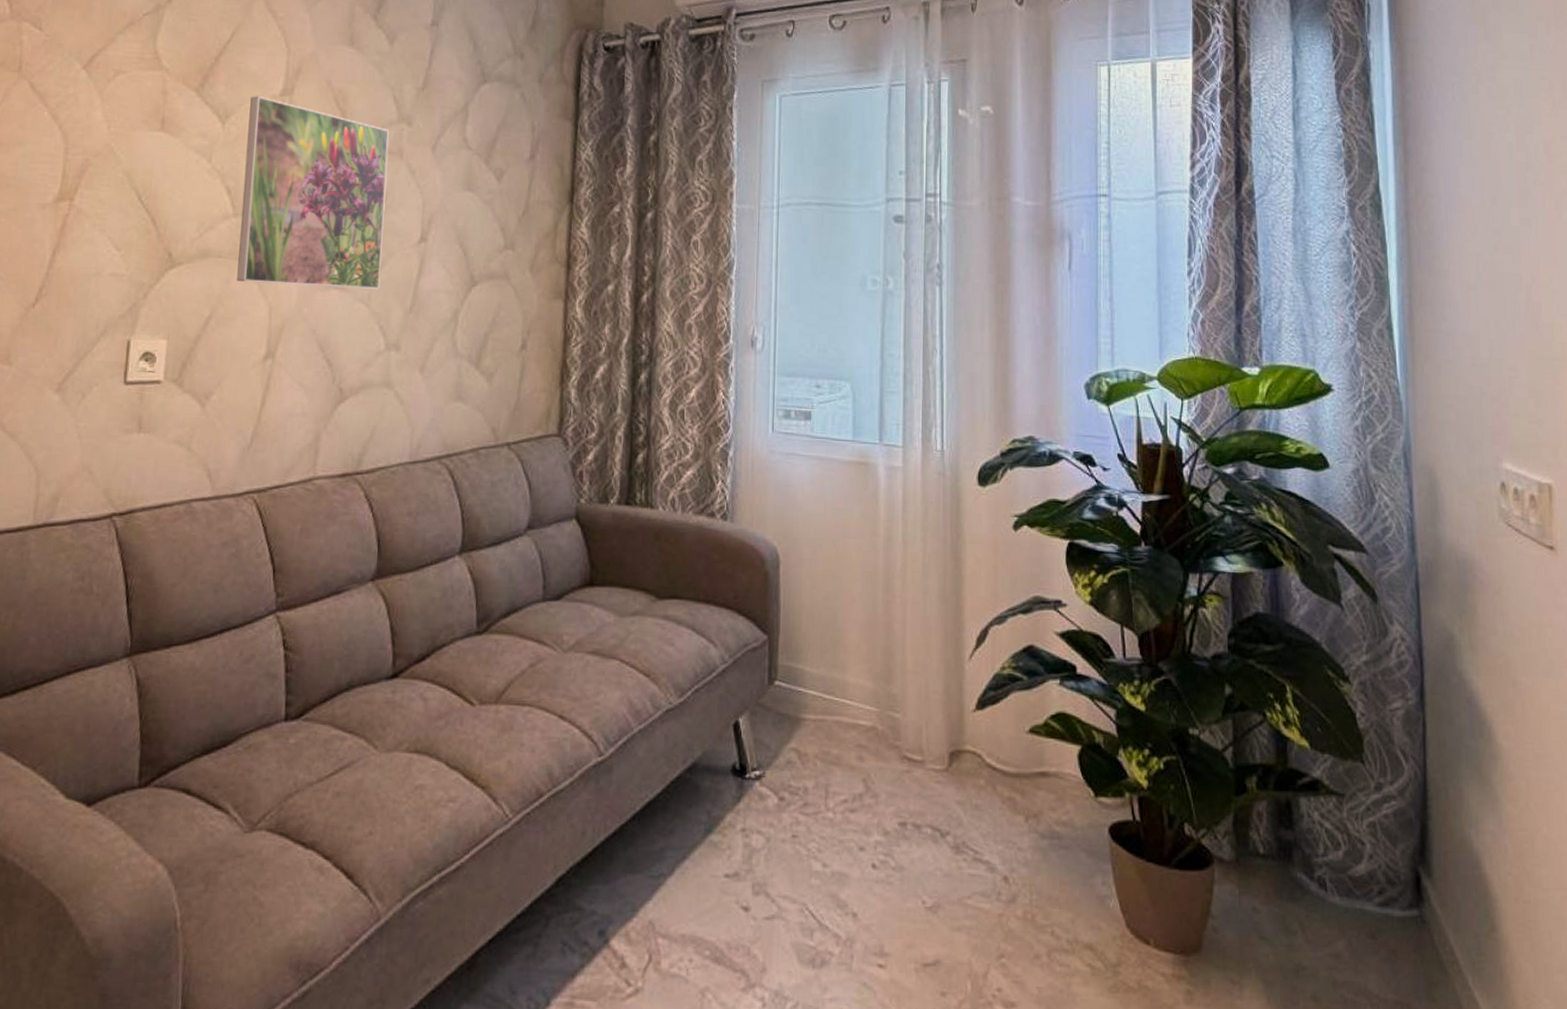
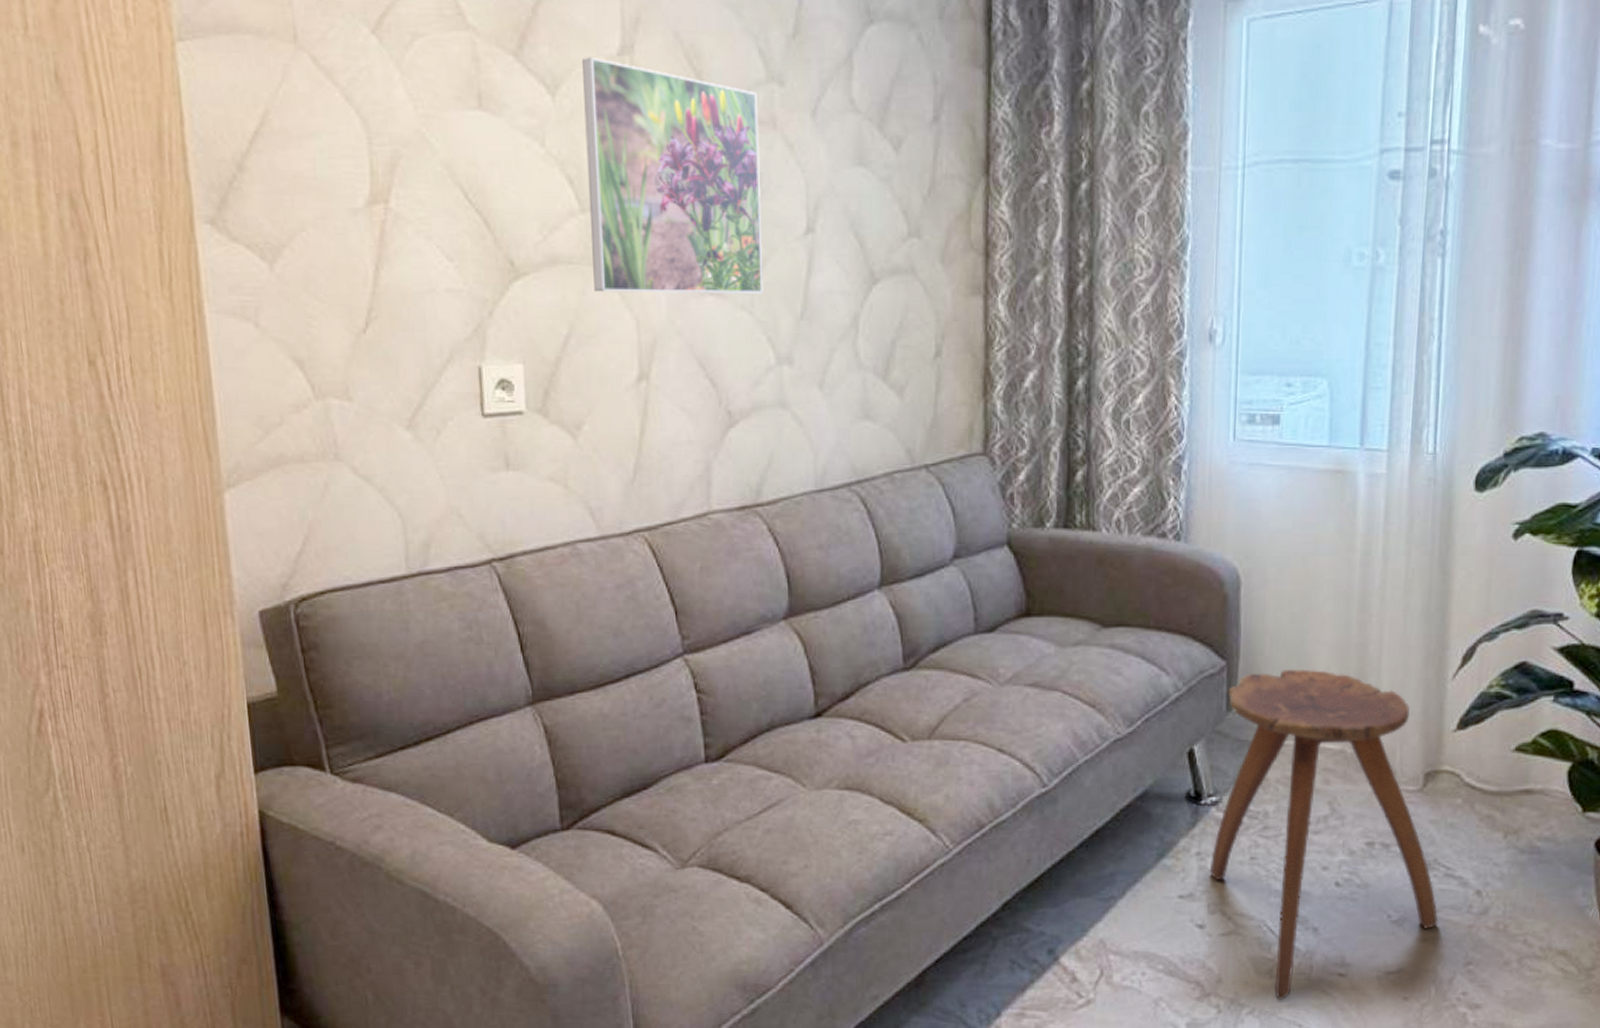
stool: none [753,646,970,994] -> present [1209,670,1439,1001]

